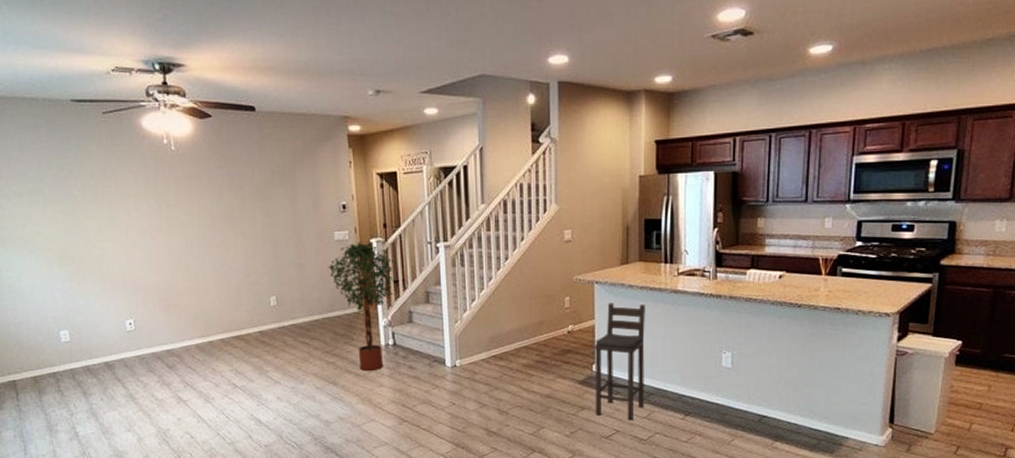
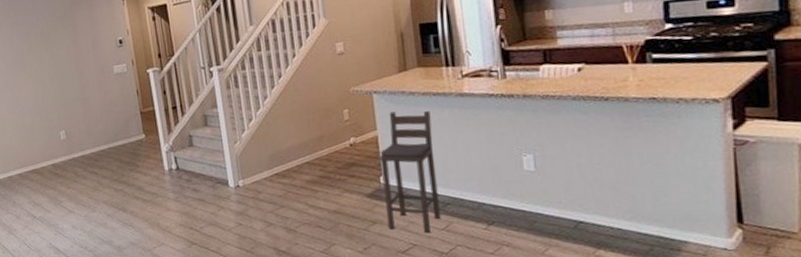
potted tree: present [328,242,396,372] -> none [110,72,175,197]

